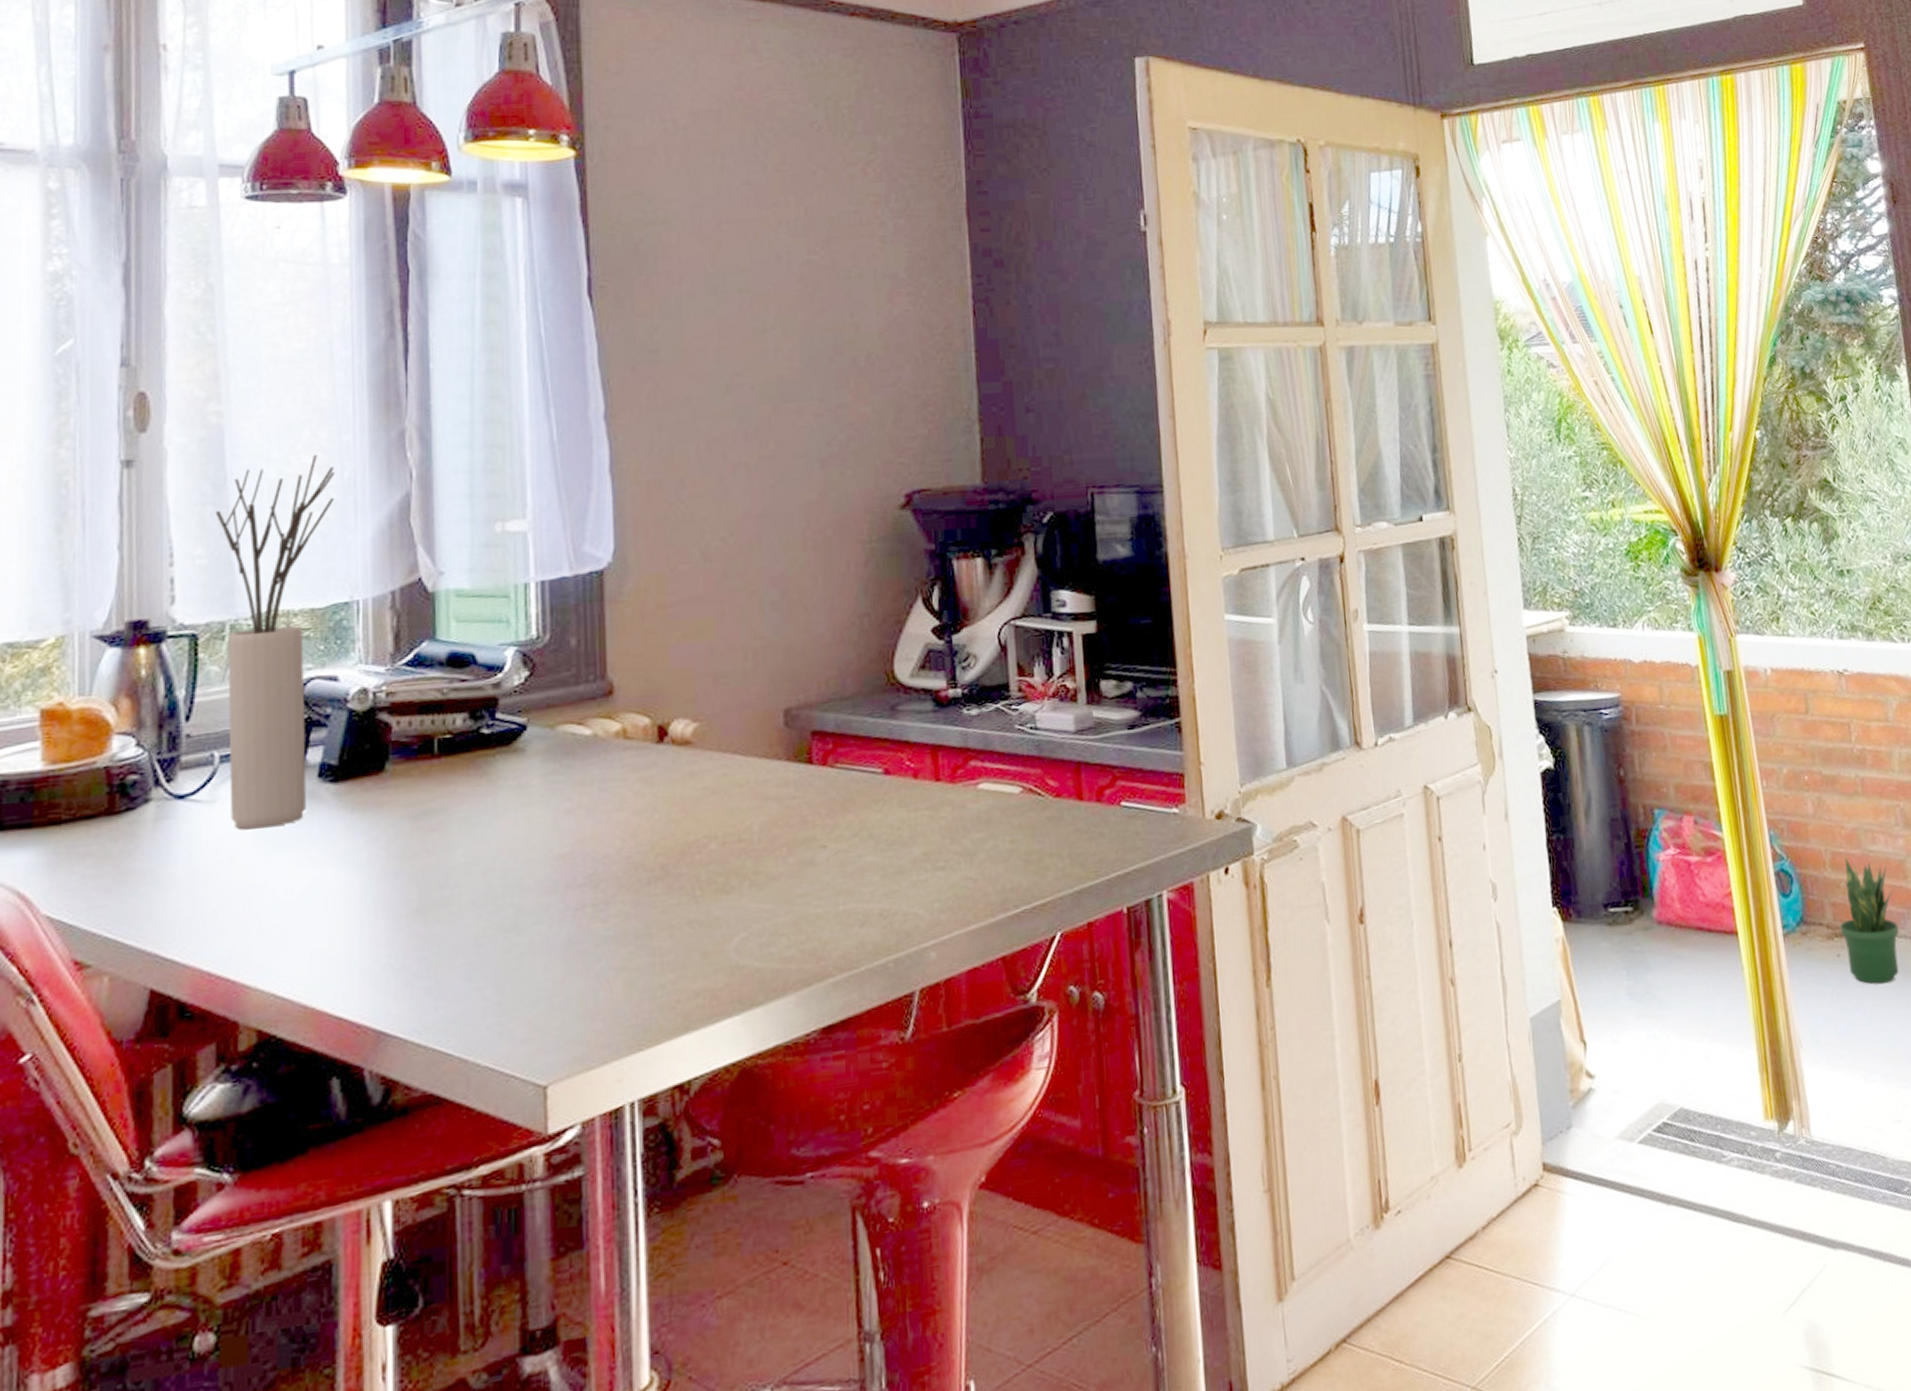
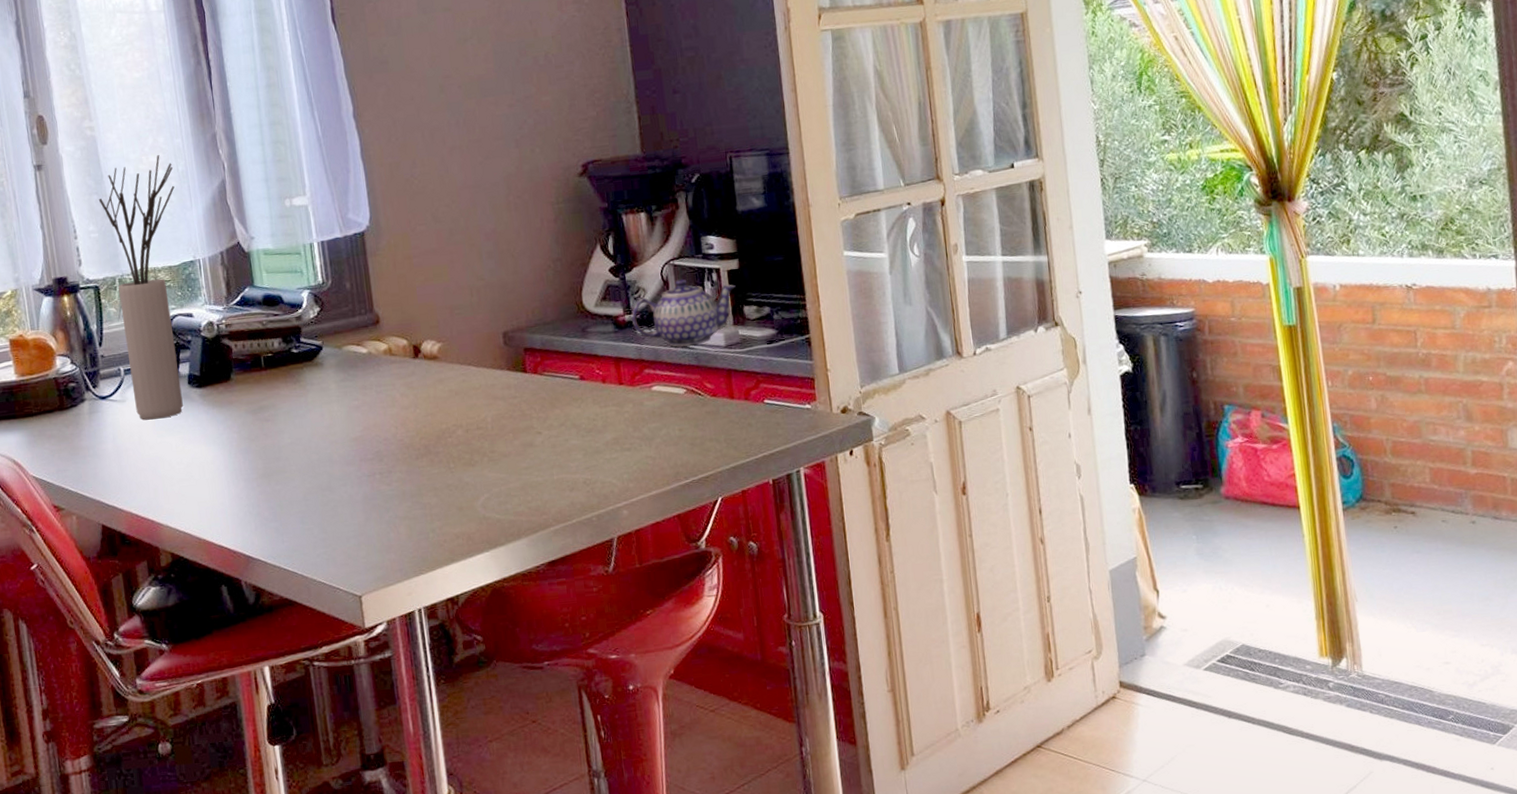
teapot: none [957,643,1092,732] -> present [632,278,736,347]
planter: present [1839,856,1899,984] -> none [1397,445,1456,551]

